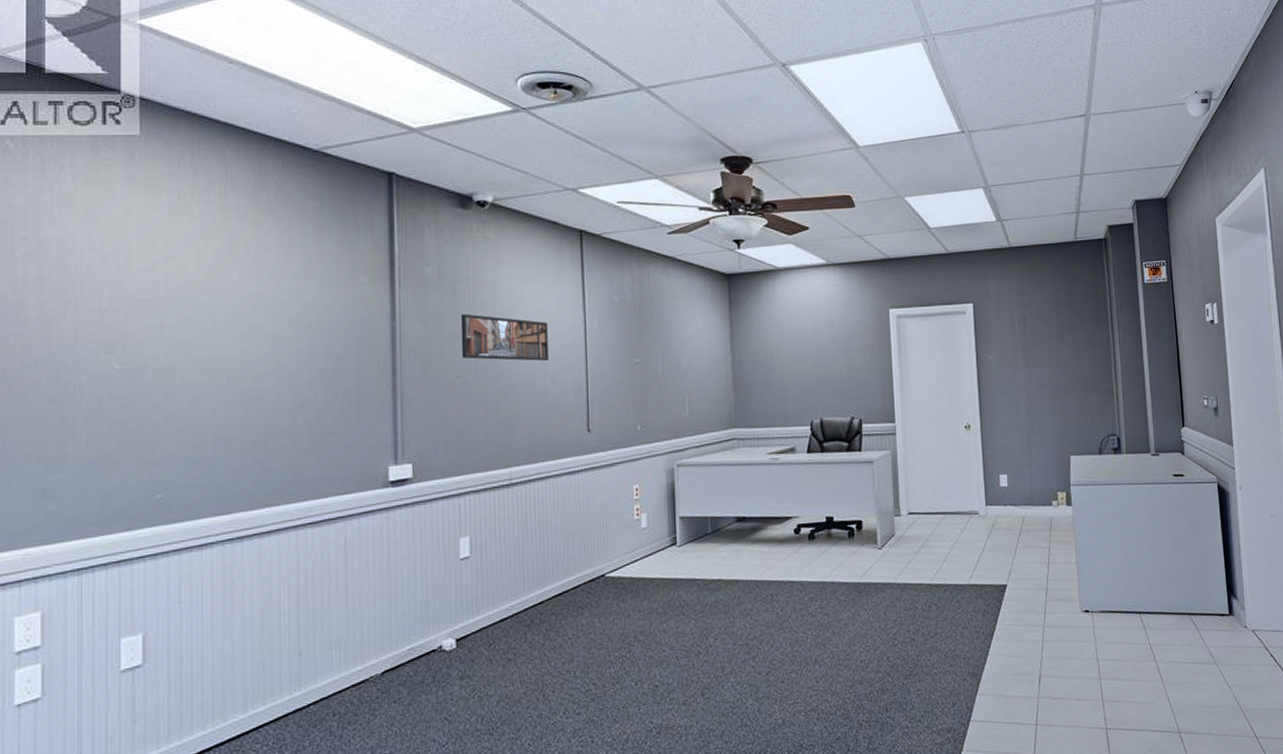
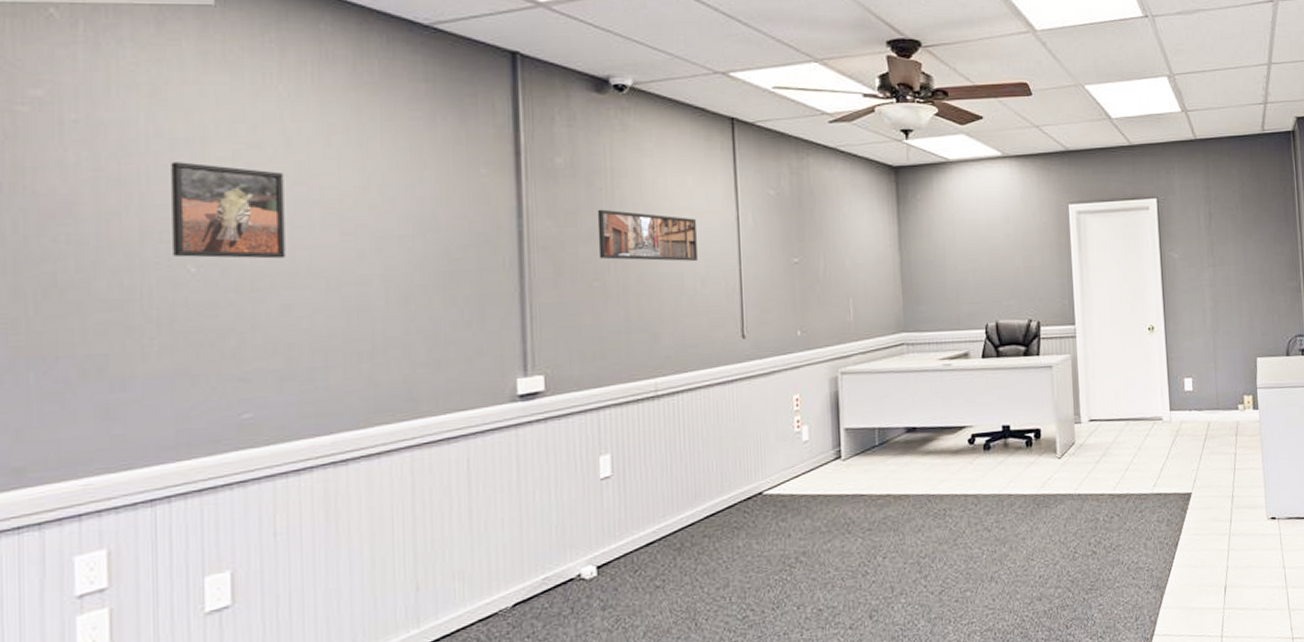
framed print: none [101,272,194,358] -> present [171,162,286,259]

